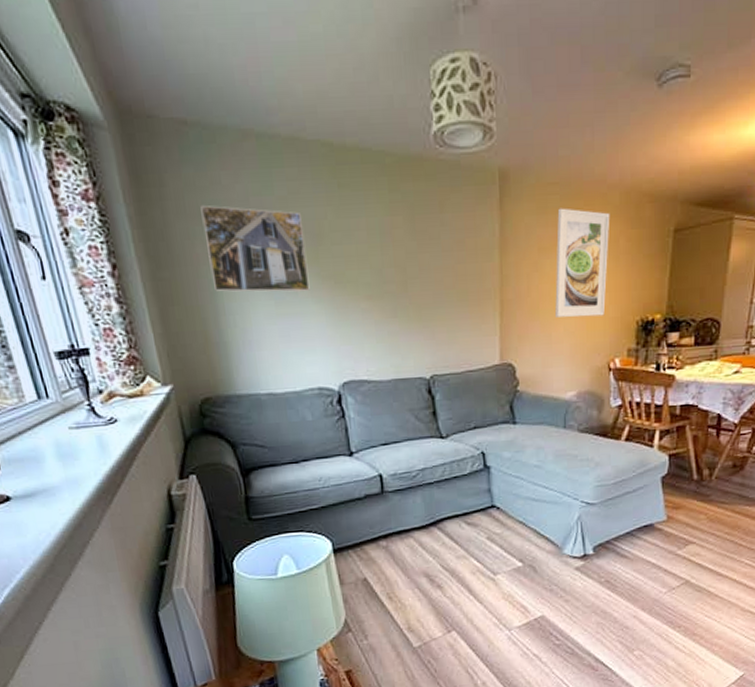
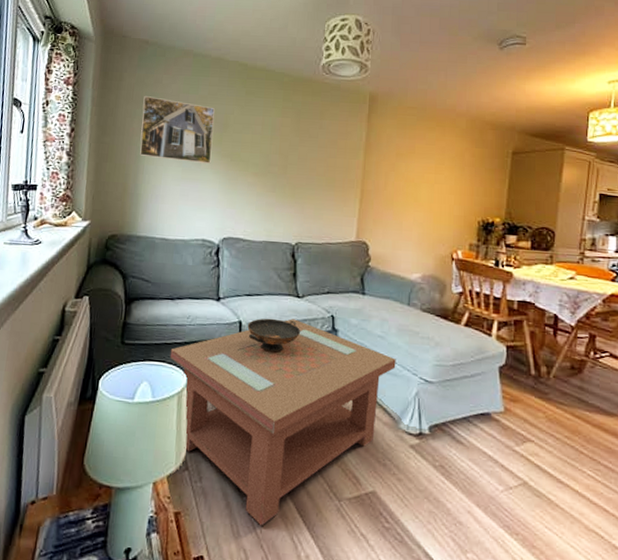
coffee table: none [306,462,556,667] -> present [169,319,396,527]
decorative bowl: none [389,464,450,503] -> present [247,318,301,354]
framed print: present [555,208,610,318] -> none [407,126,458,213]

